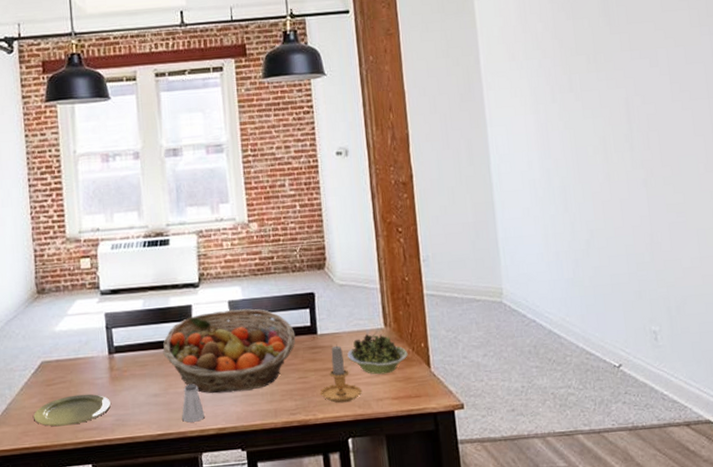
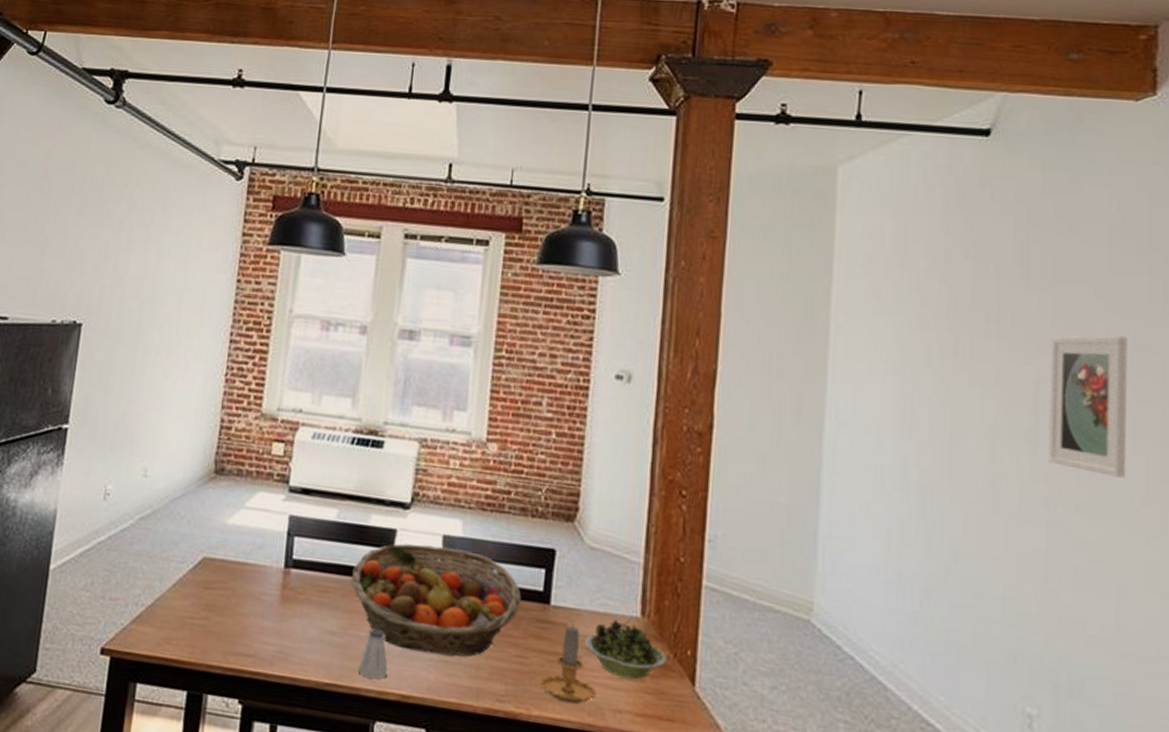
plate: present [33,394,111,427] -> none [181,607,276,645]
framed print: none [632,55,692,155] -> present [1048,335,1127,478]

